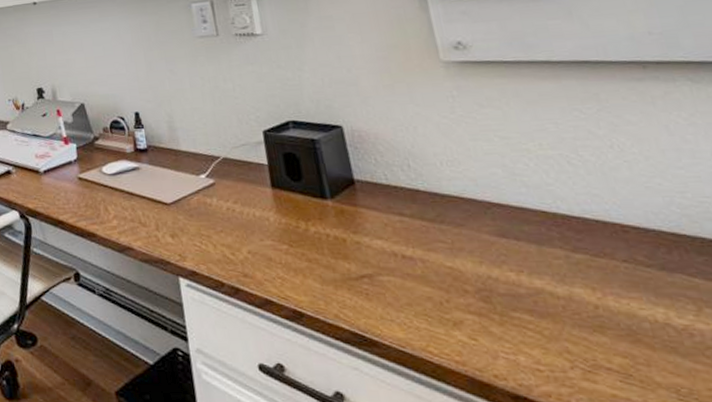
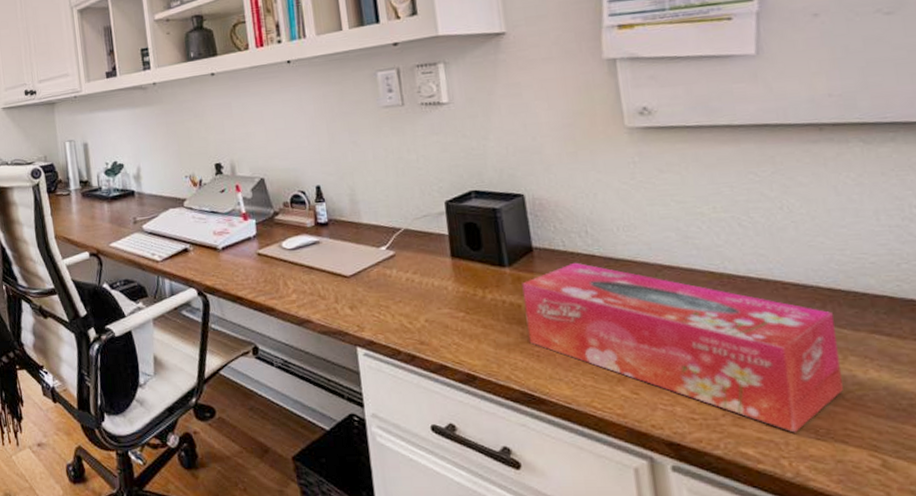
tissue box: none [345,196,702,392] -> present [522,262,843,433]

